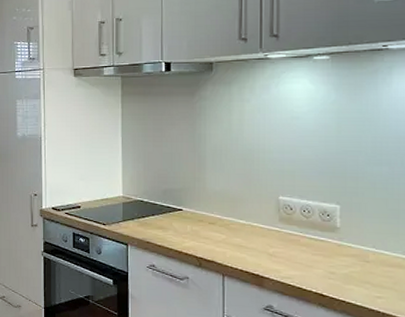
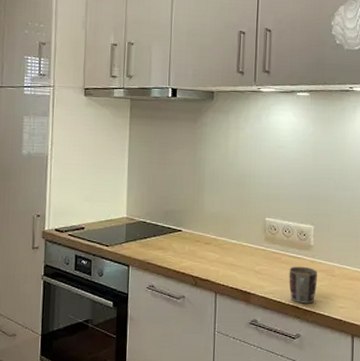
mug: none [310,249,346,292] -> present [289,266,317,304]

